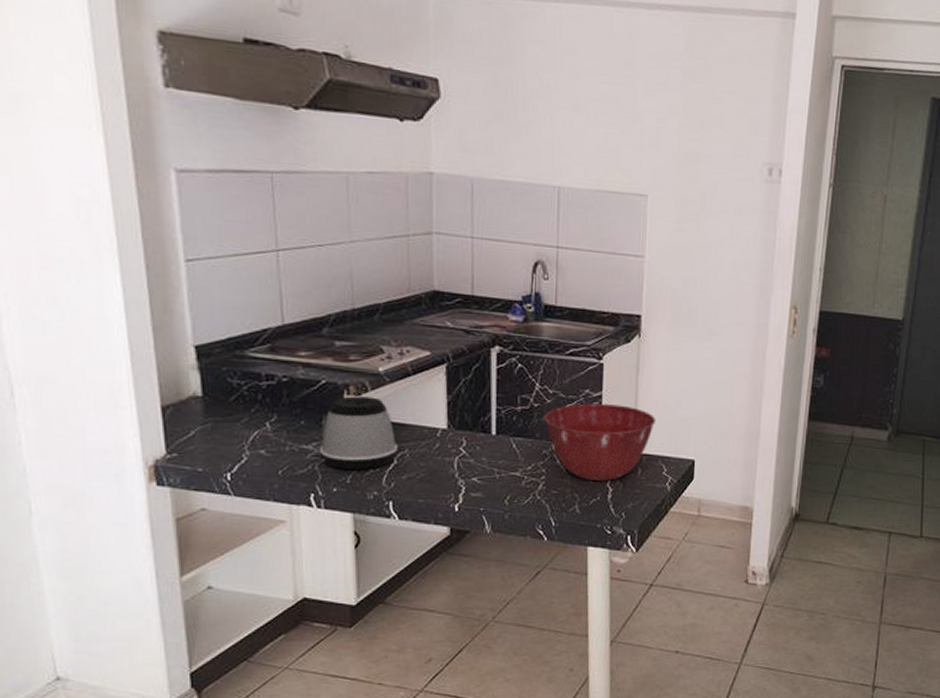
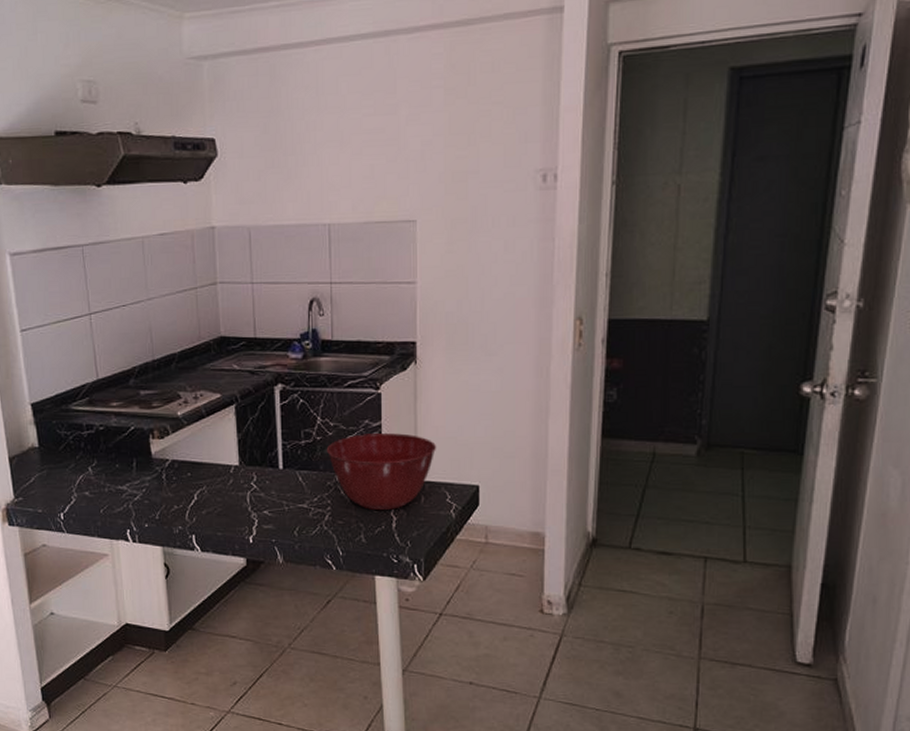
speaker: present [319,396,399,470] -> none [132,439,198,507]

